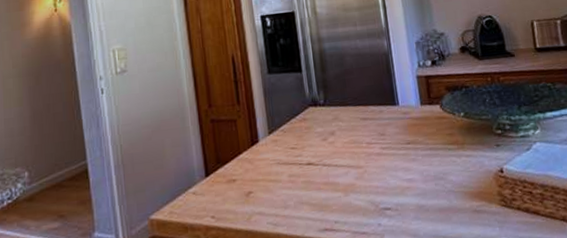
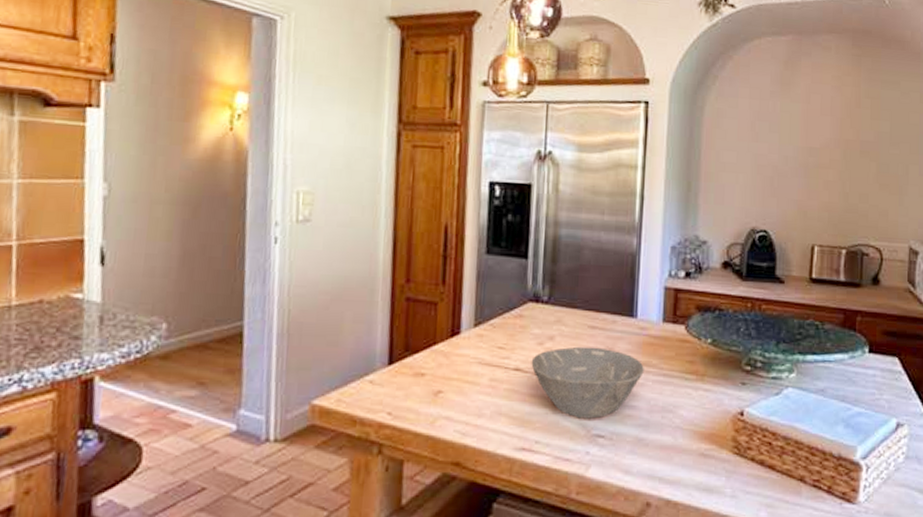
bowl: none [319,134,413,197] -> present [531,346,644,419]

